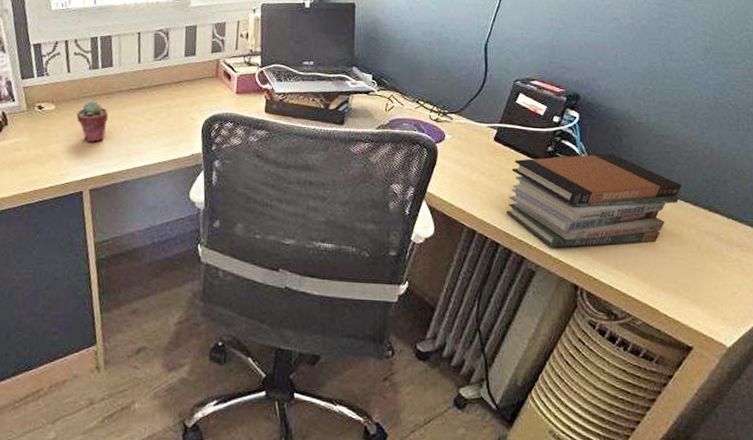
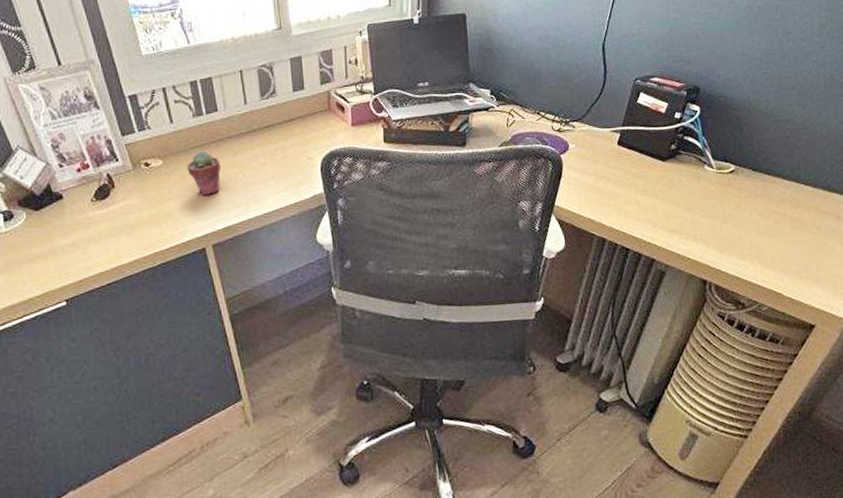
book stack: present [506,153,682,248] -> none [634,145,802,246]

